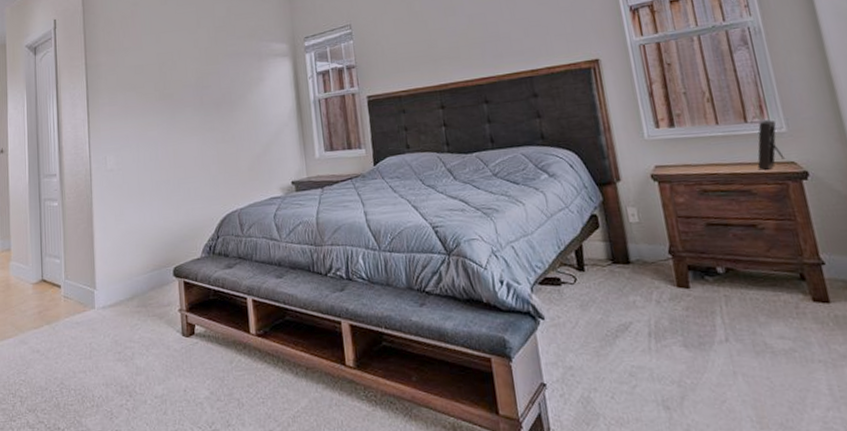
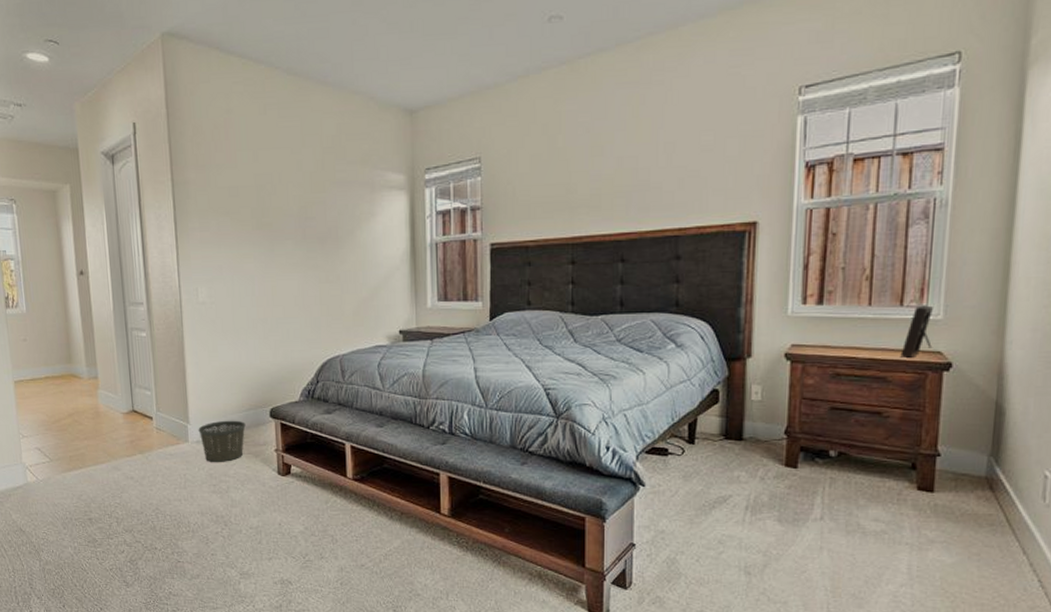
basket: none [104,282,150,328] -> present [198,420,246,462]

